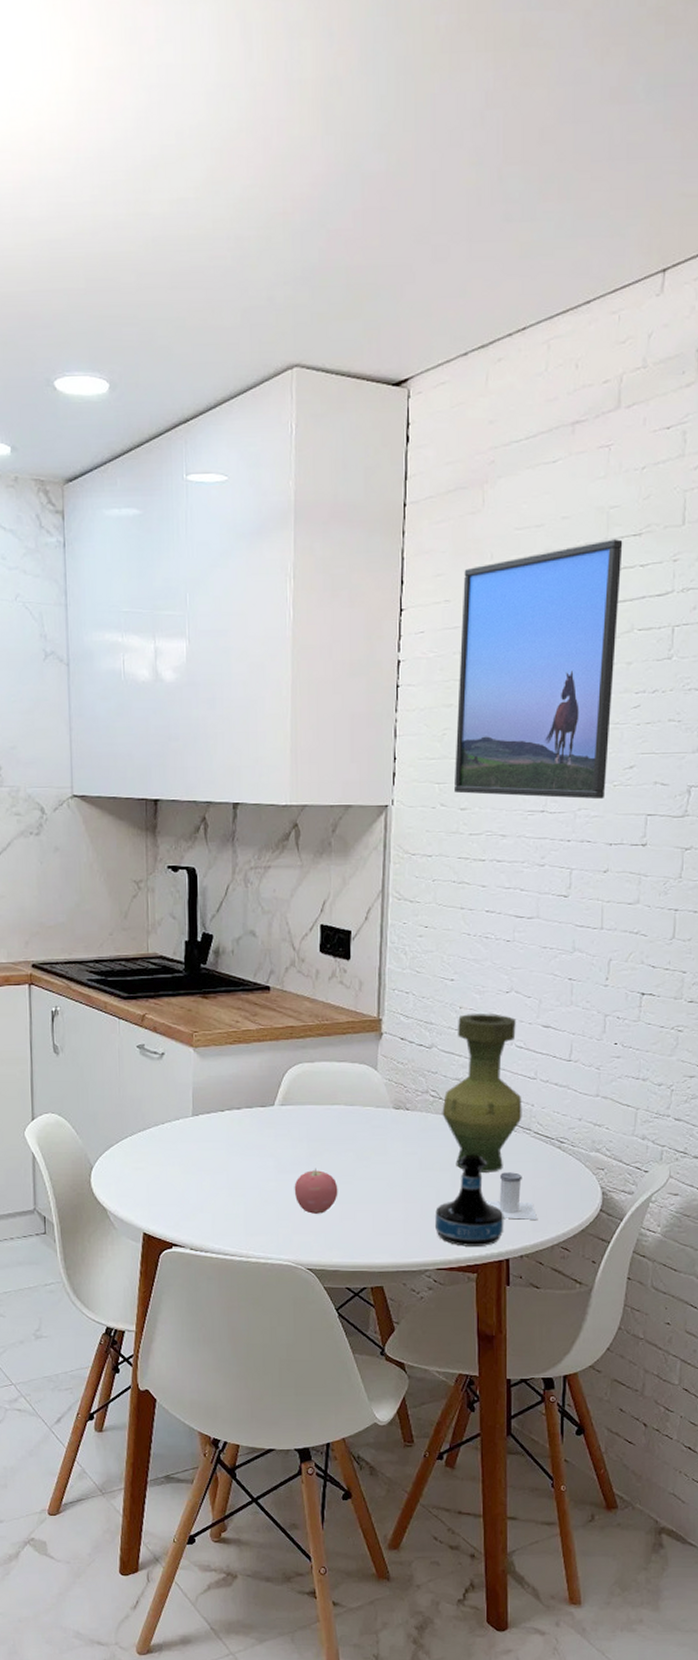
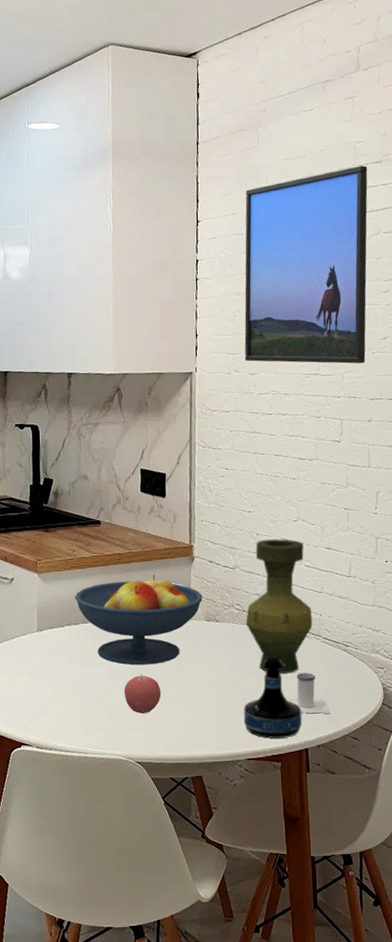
fruit bowl: none [238,1052,391,1158] -> present [75,575,203,665]

